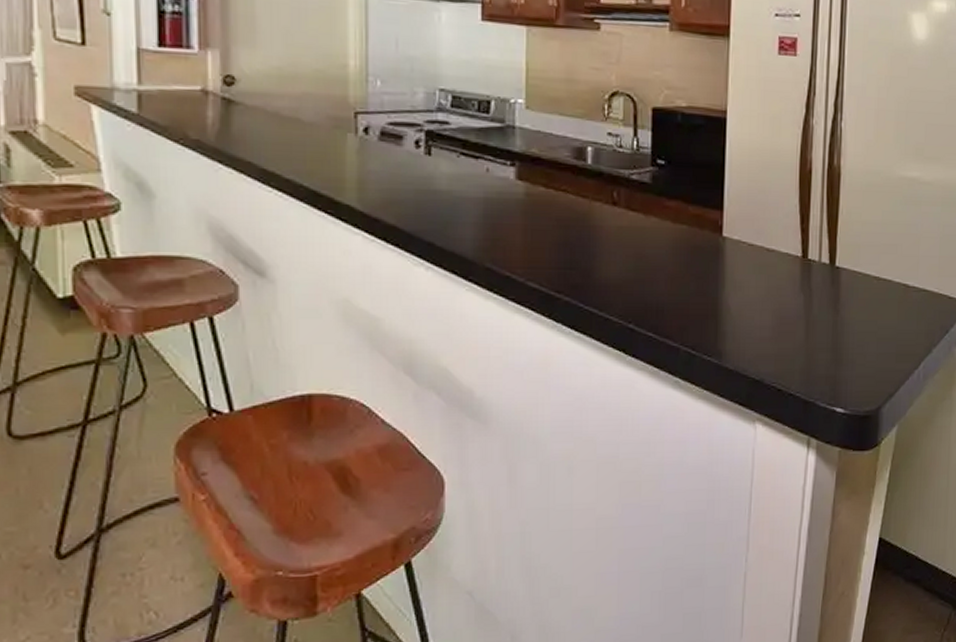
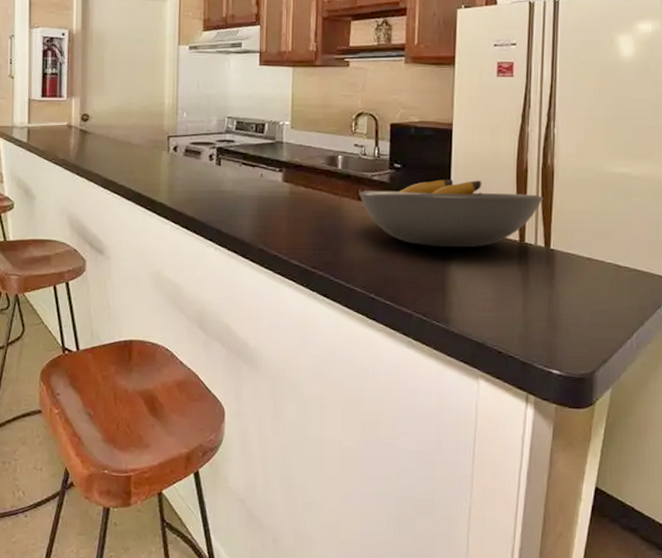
fruit bowl: none [613,180,829,266] -> present [358,179,543,248]

